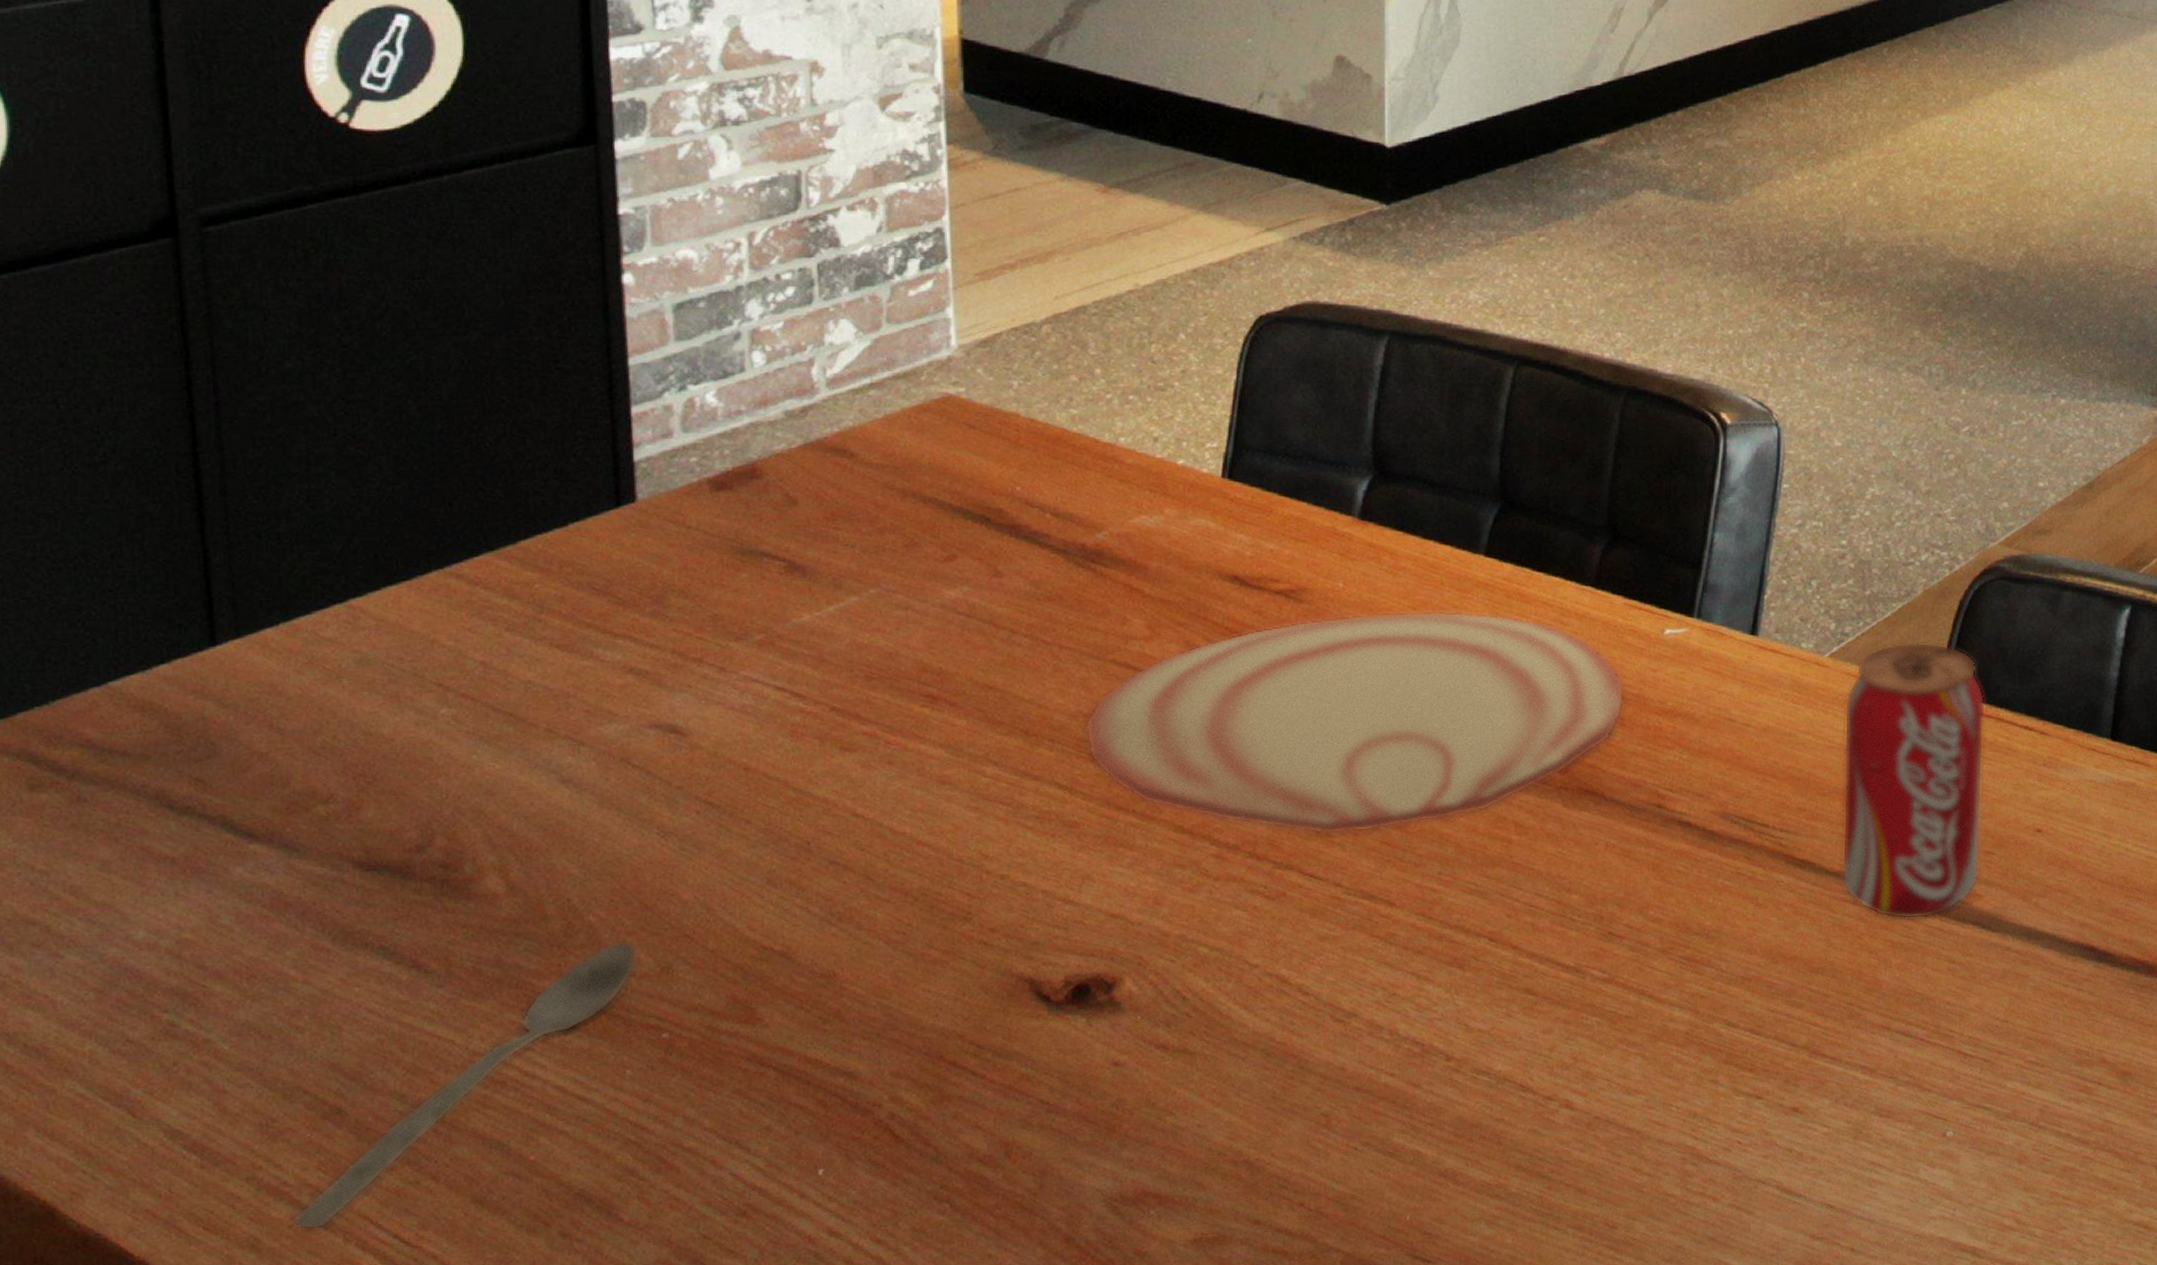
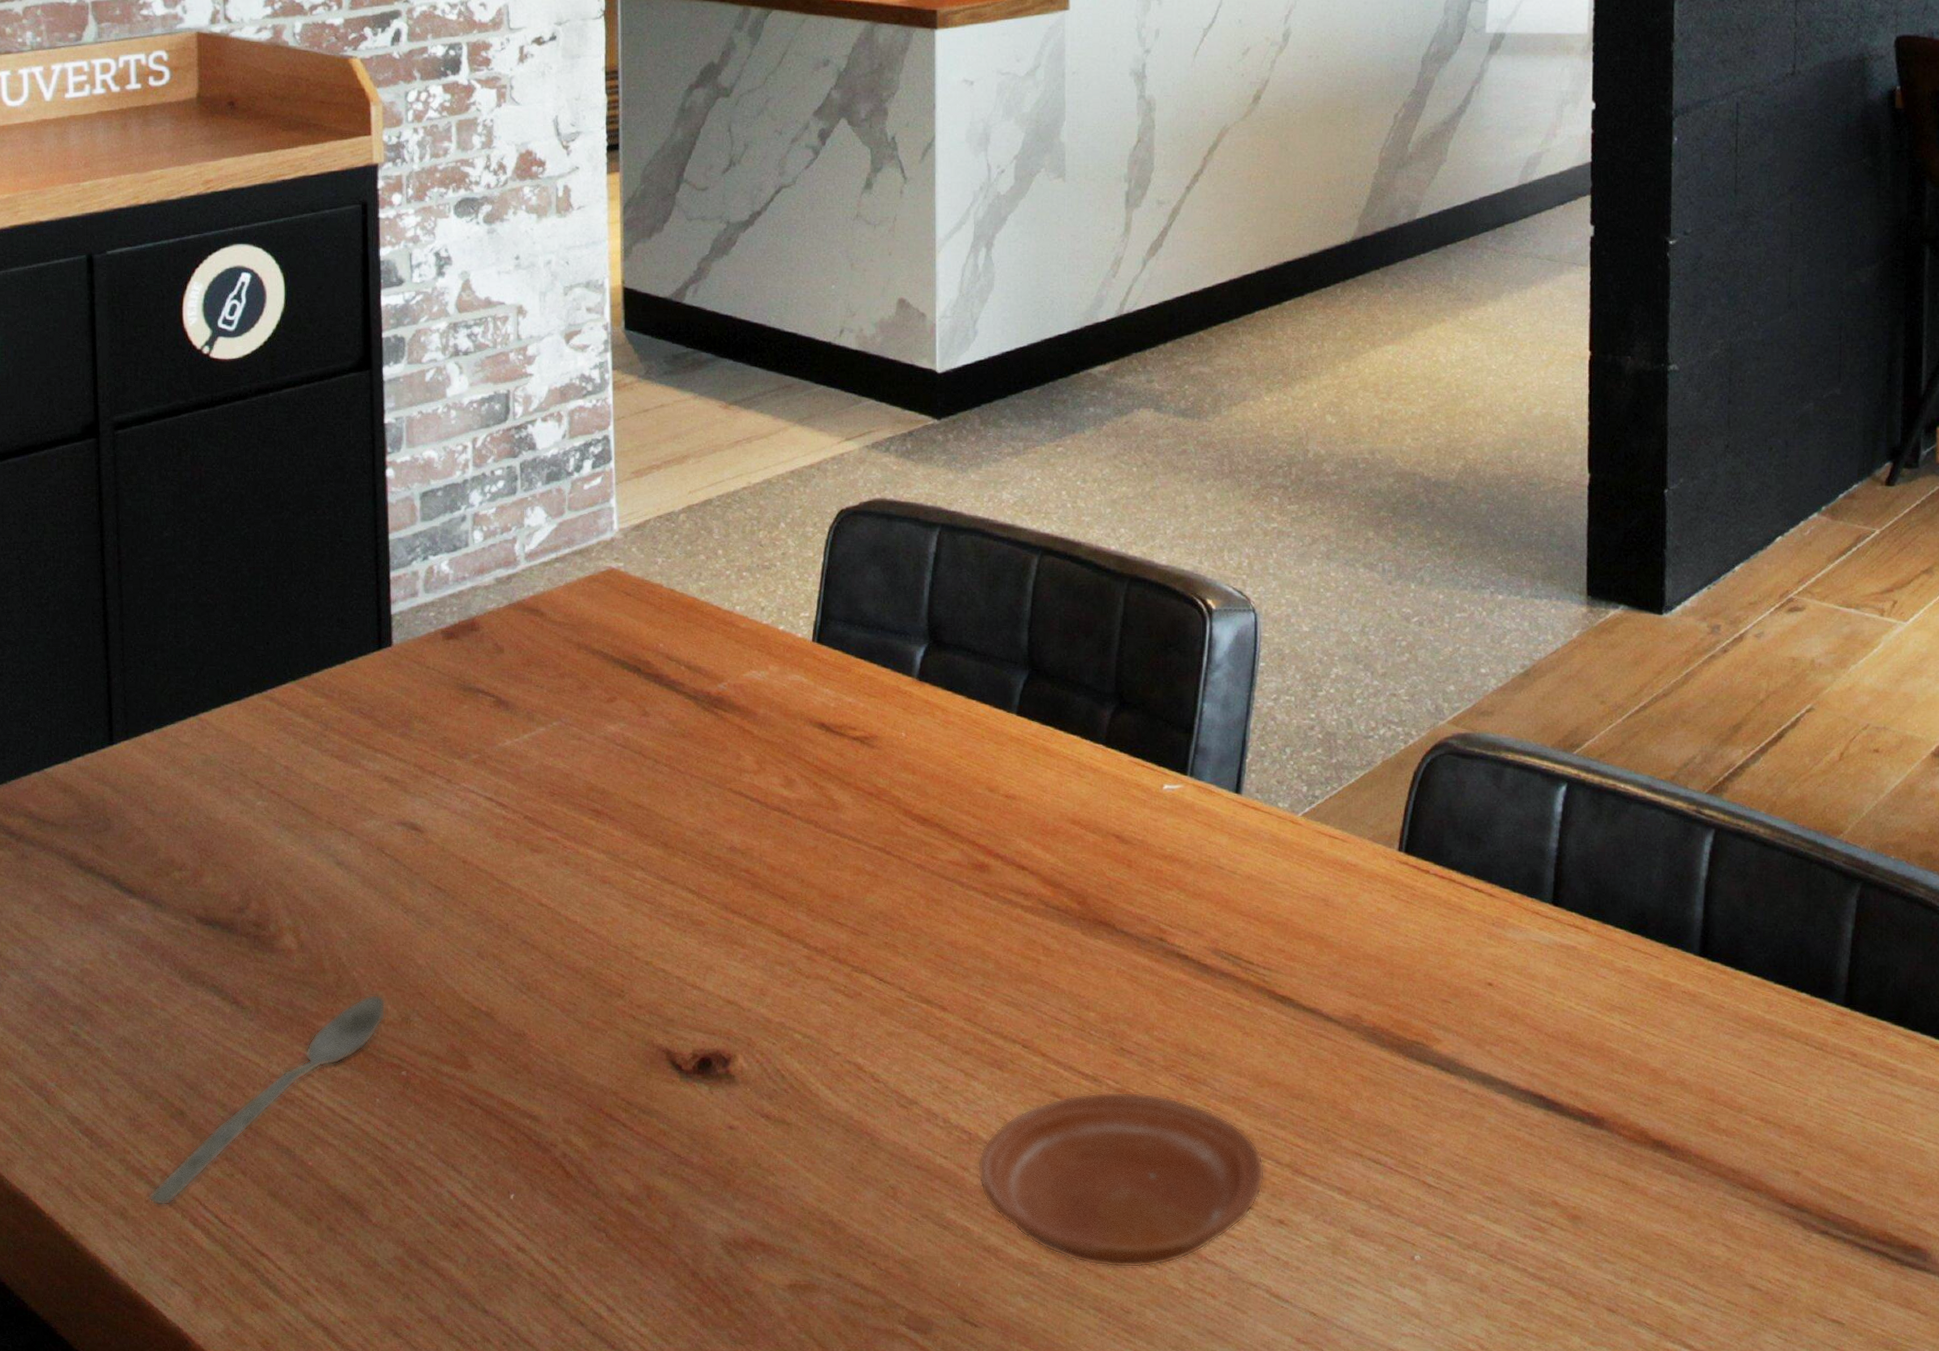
plate: present [1084,611,1625,835] -> none [708,759,1131,946]
plate: none [1433,980,1778,1180] -> present [978,1091,1265,1268]
beverage can: present [1841,642,1986,920] -> none [1316,807,1440,1057]

